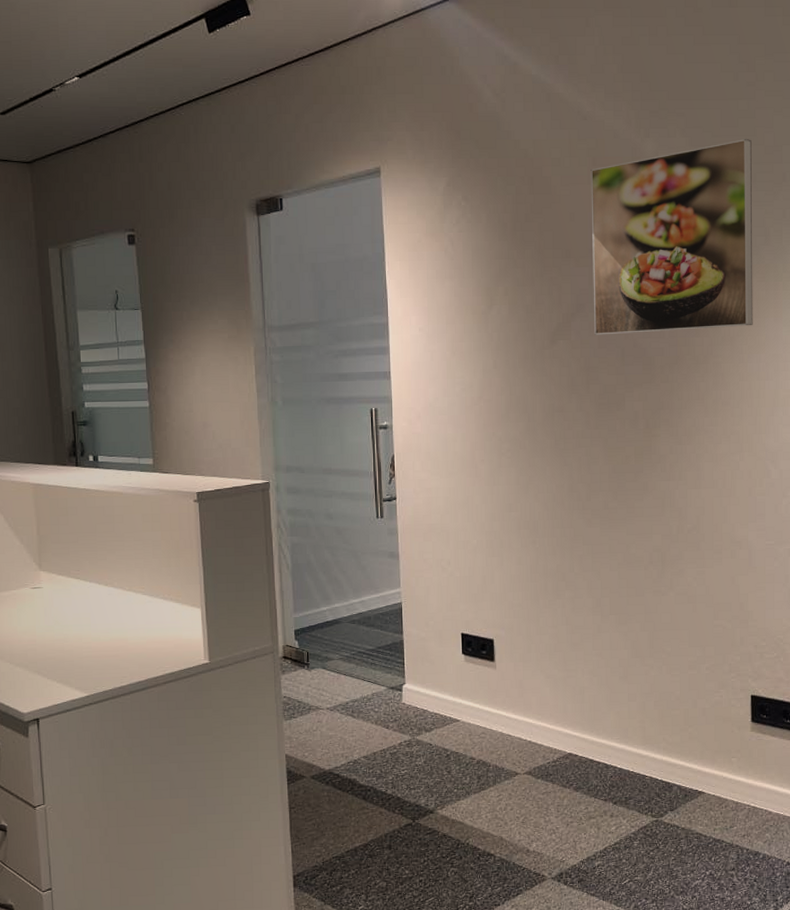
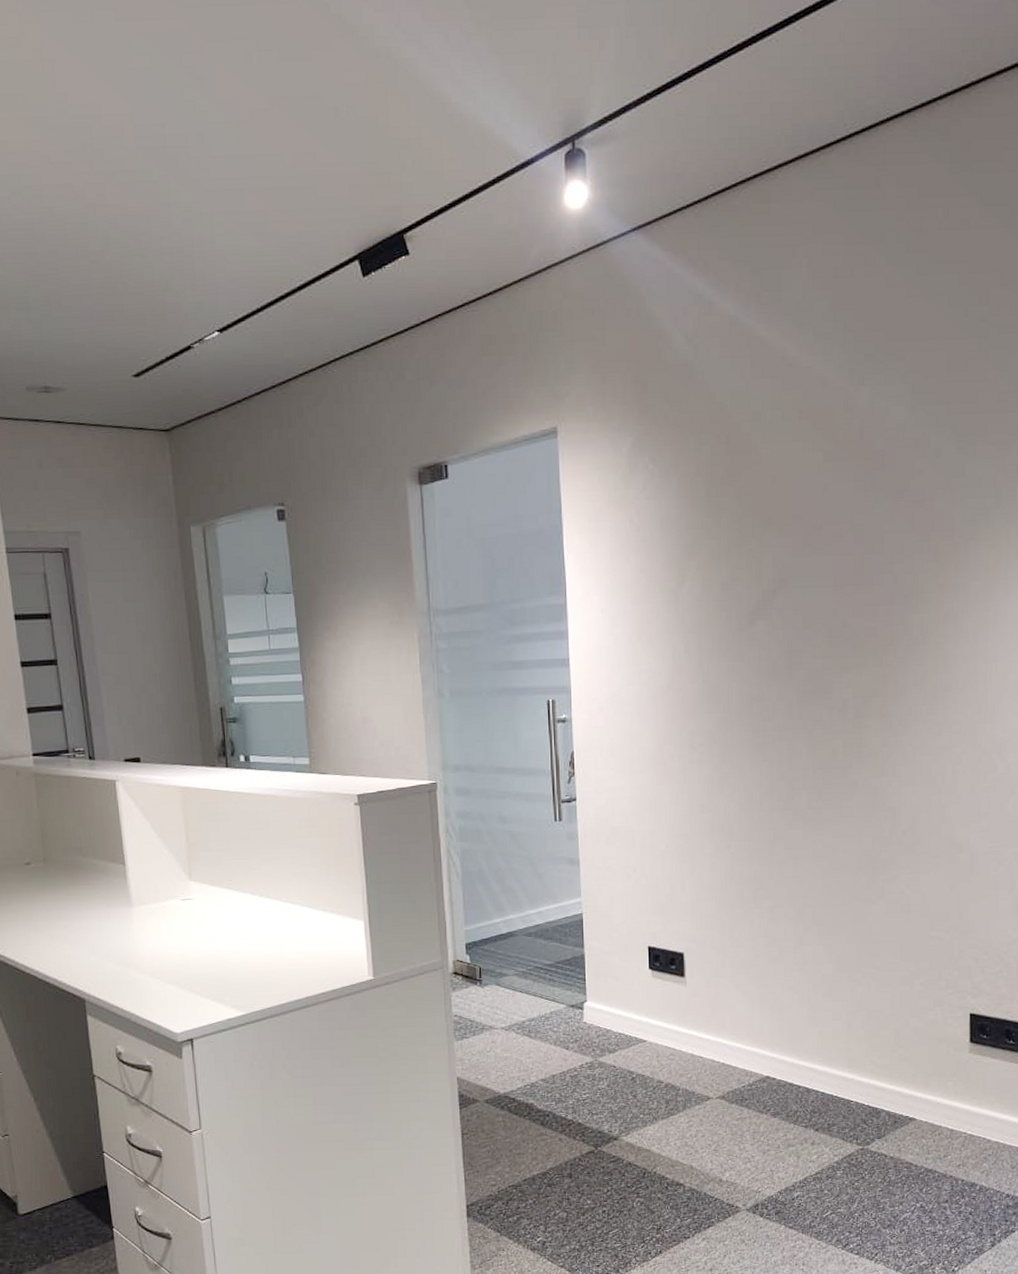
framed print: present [591,139,753,335] -> none [796,384,983,614]

